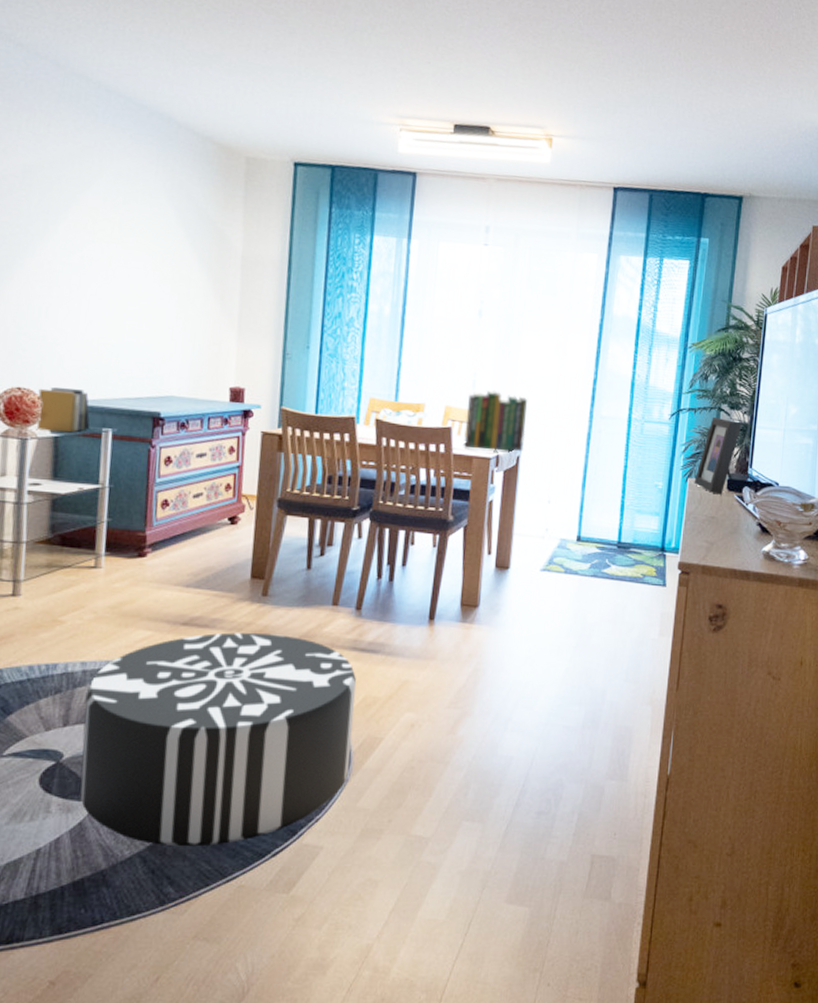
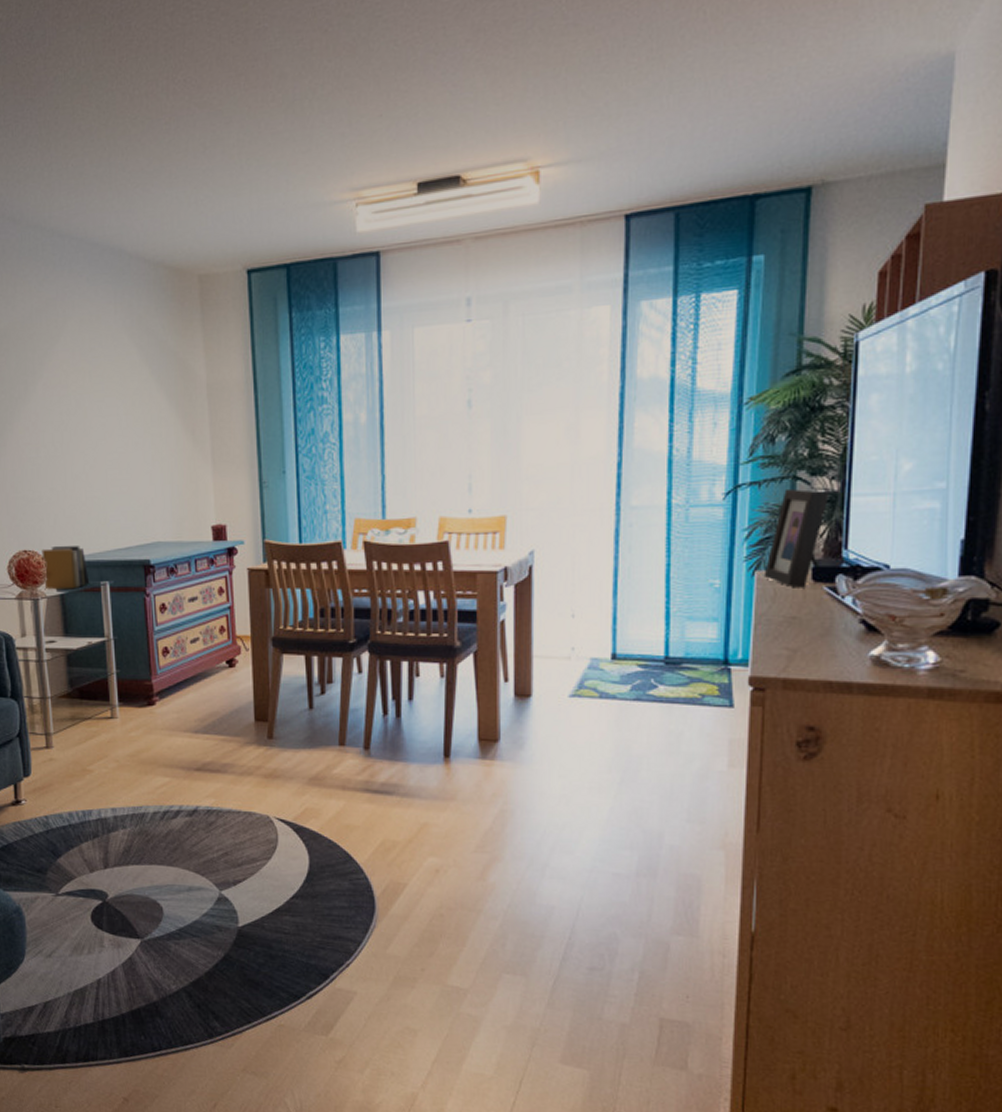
pouf: present [80,632,356,847] -> none [119,777,375,985]
books: present [464,389,528,452] -> none [464,491,537,562]

